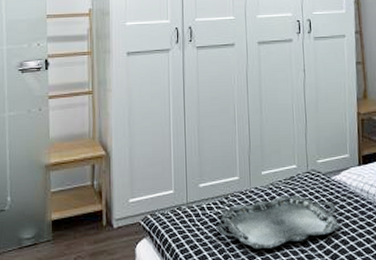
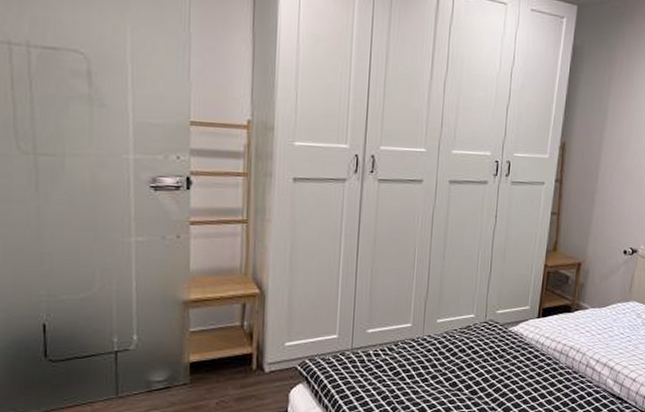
serving tray: present [216,195,340,250] -> none [382,344,510,397]

